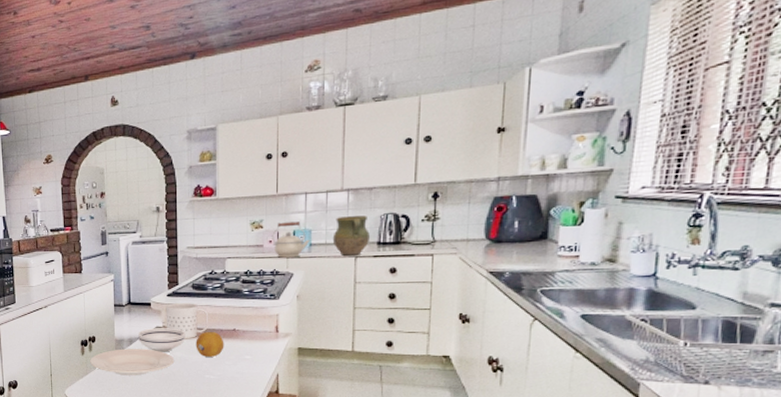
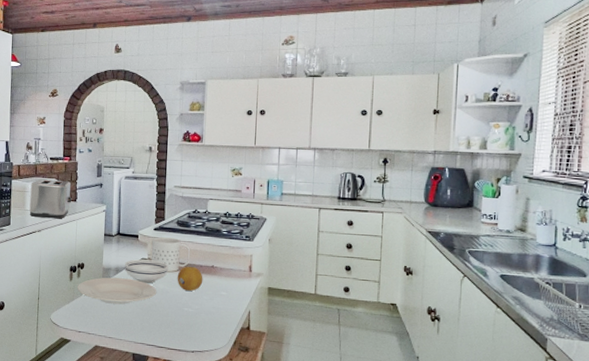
toaster: none [32,252,77,293] -> present [29,179,72,219]
kettle: present [272,221,310,258] -> none [249,171,282,204]
ceramic jug: present [332,215,370,256] -> none [300,172,332,207]

